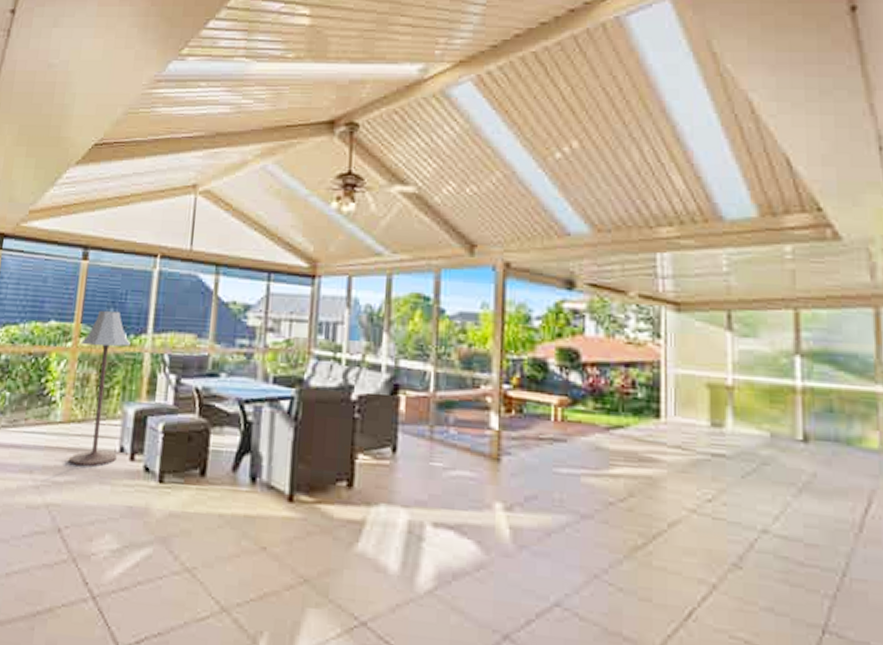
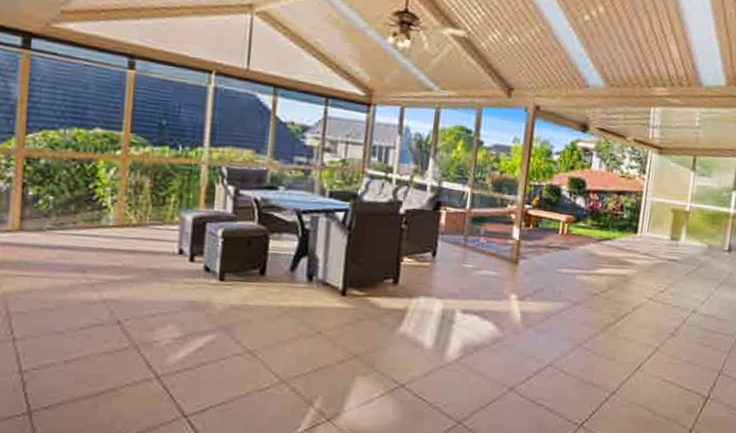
floor lamp: present [69,311,130,467] -> none [125,122,186,267]

